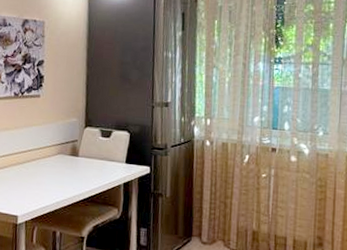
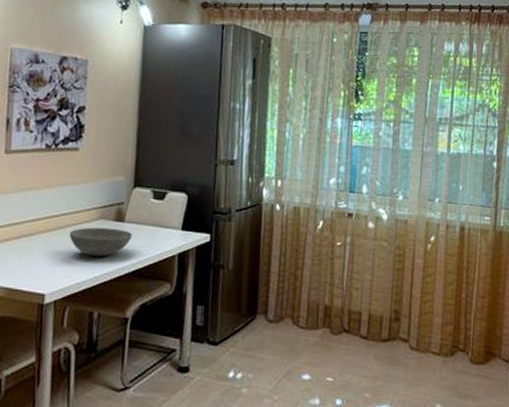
bowl: none [34,161,85,186] -> present [69,227,133,257]

